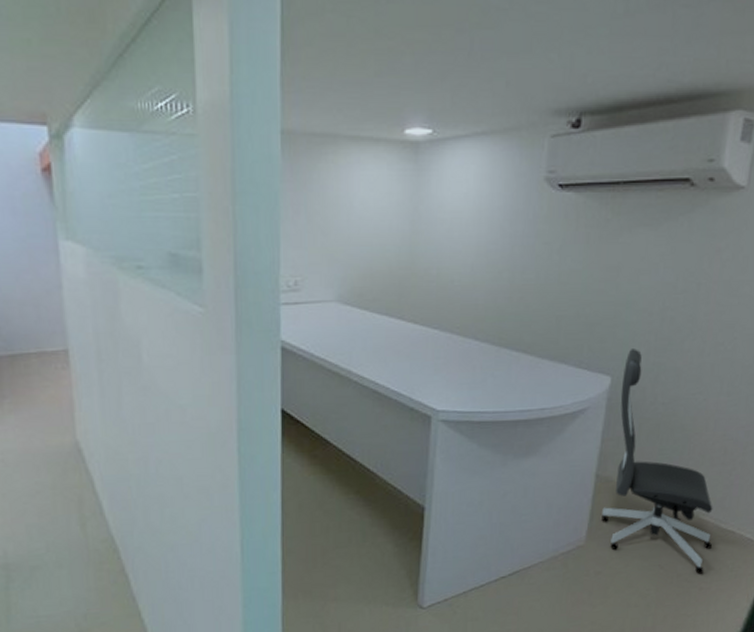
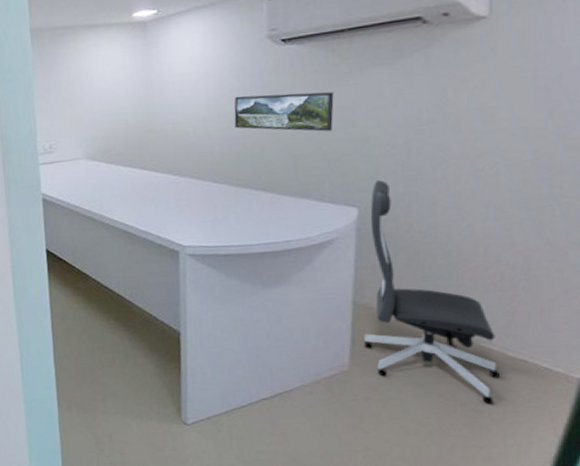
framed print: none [502,243,602,292] -> present [234,91,334,132]

